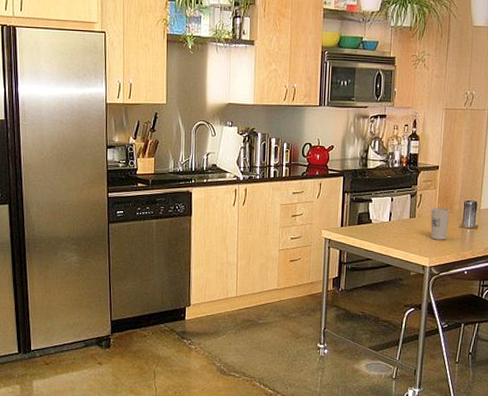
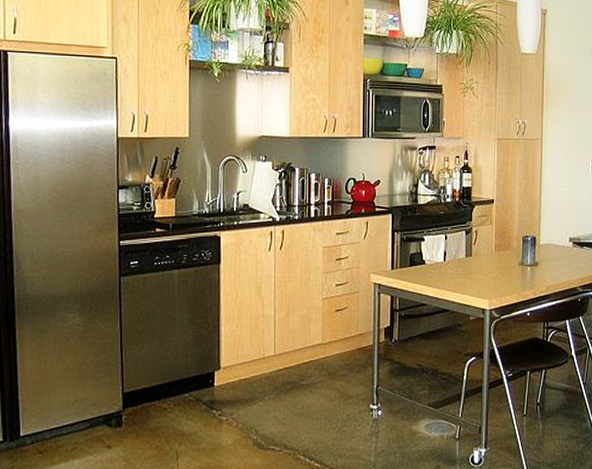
cup: present [430,208,450,240] -> none [488,245,508,280]

